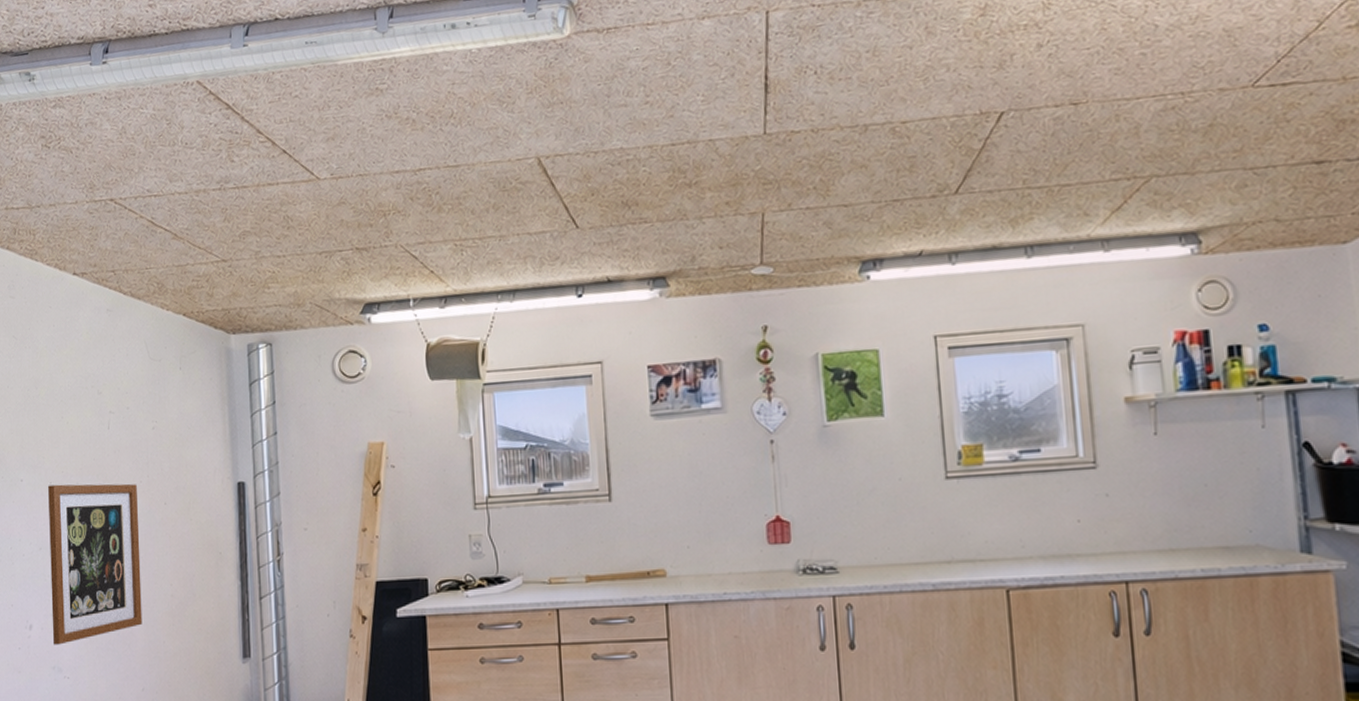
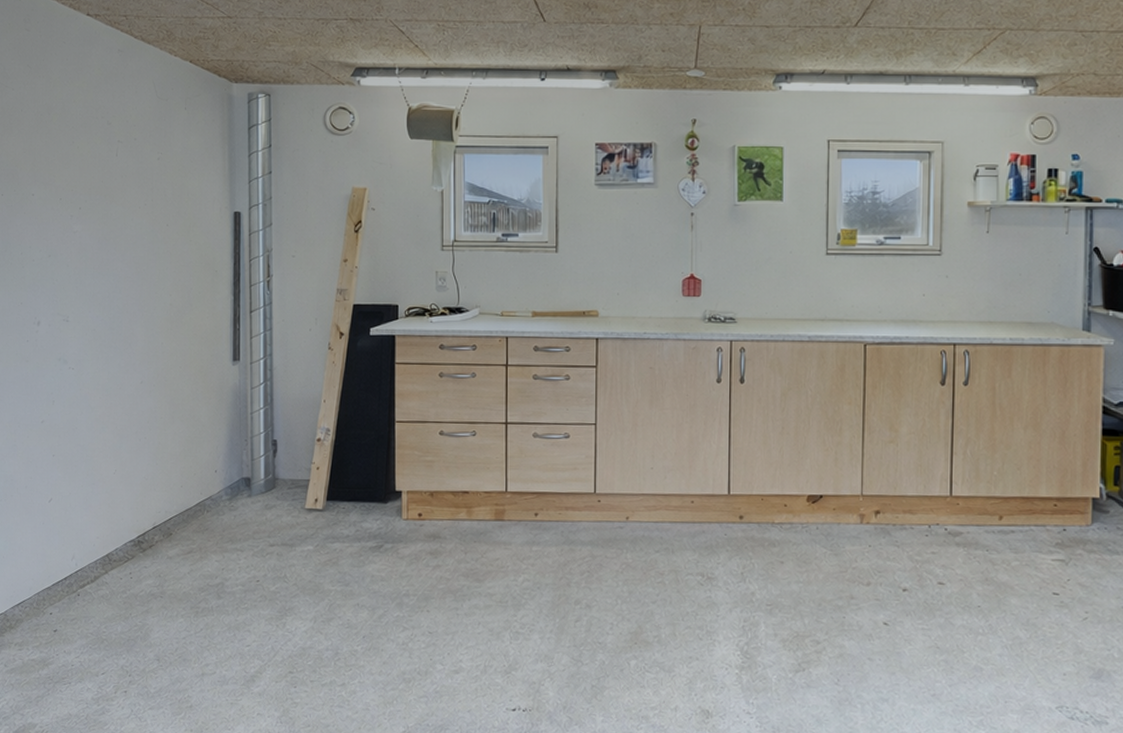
wall art: present [48,483,142,645] -> none [58,201,143,340]

